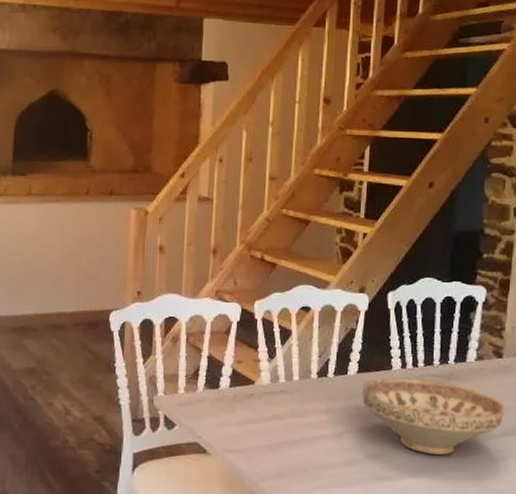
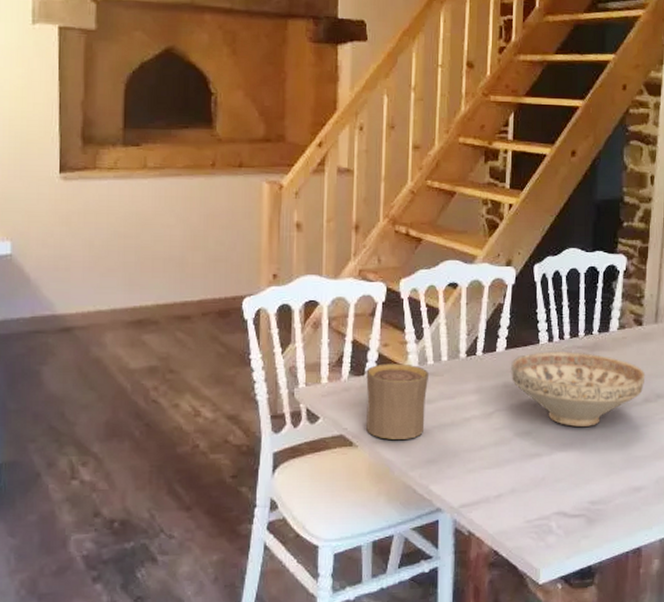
cup: none [219,379,281,452] -> present [366,363,430,439]

